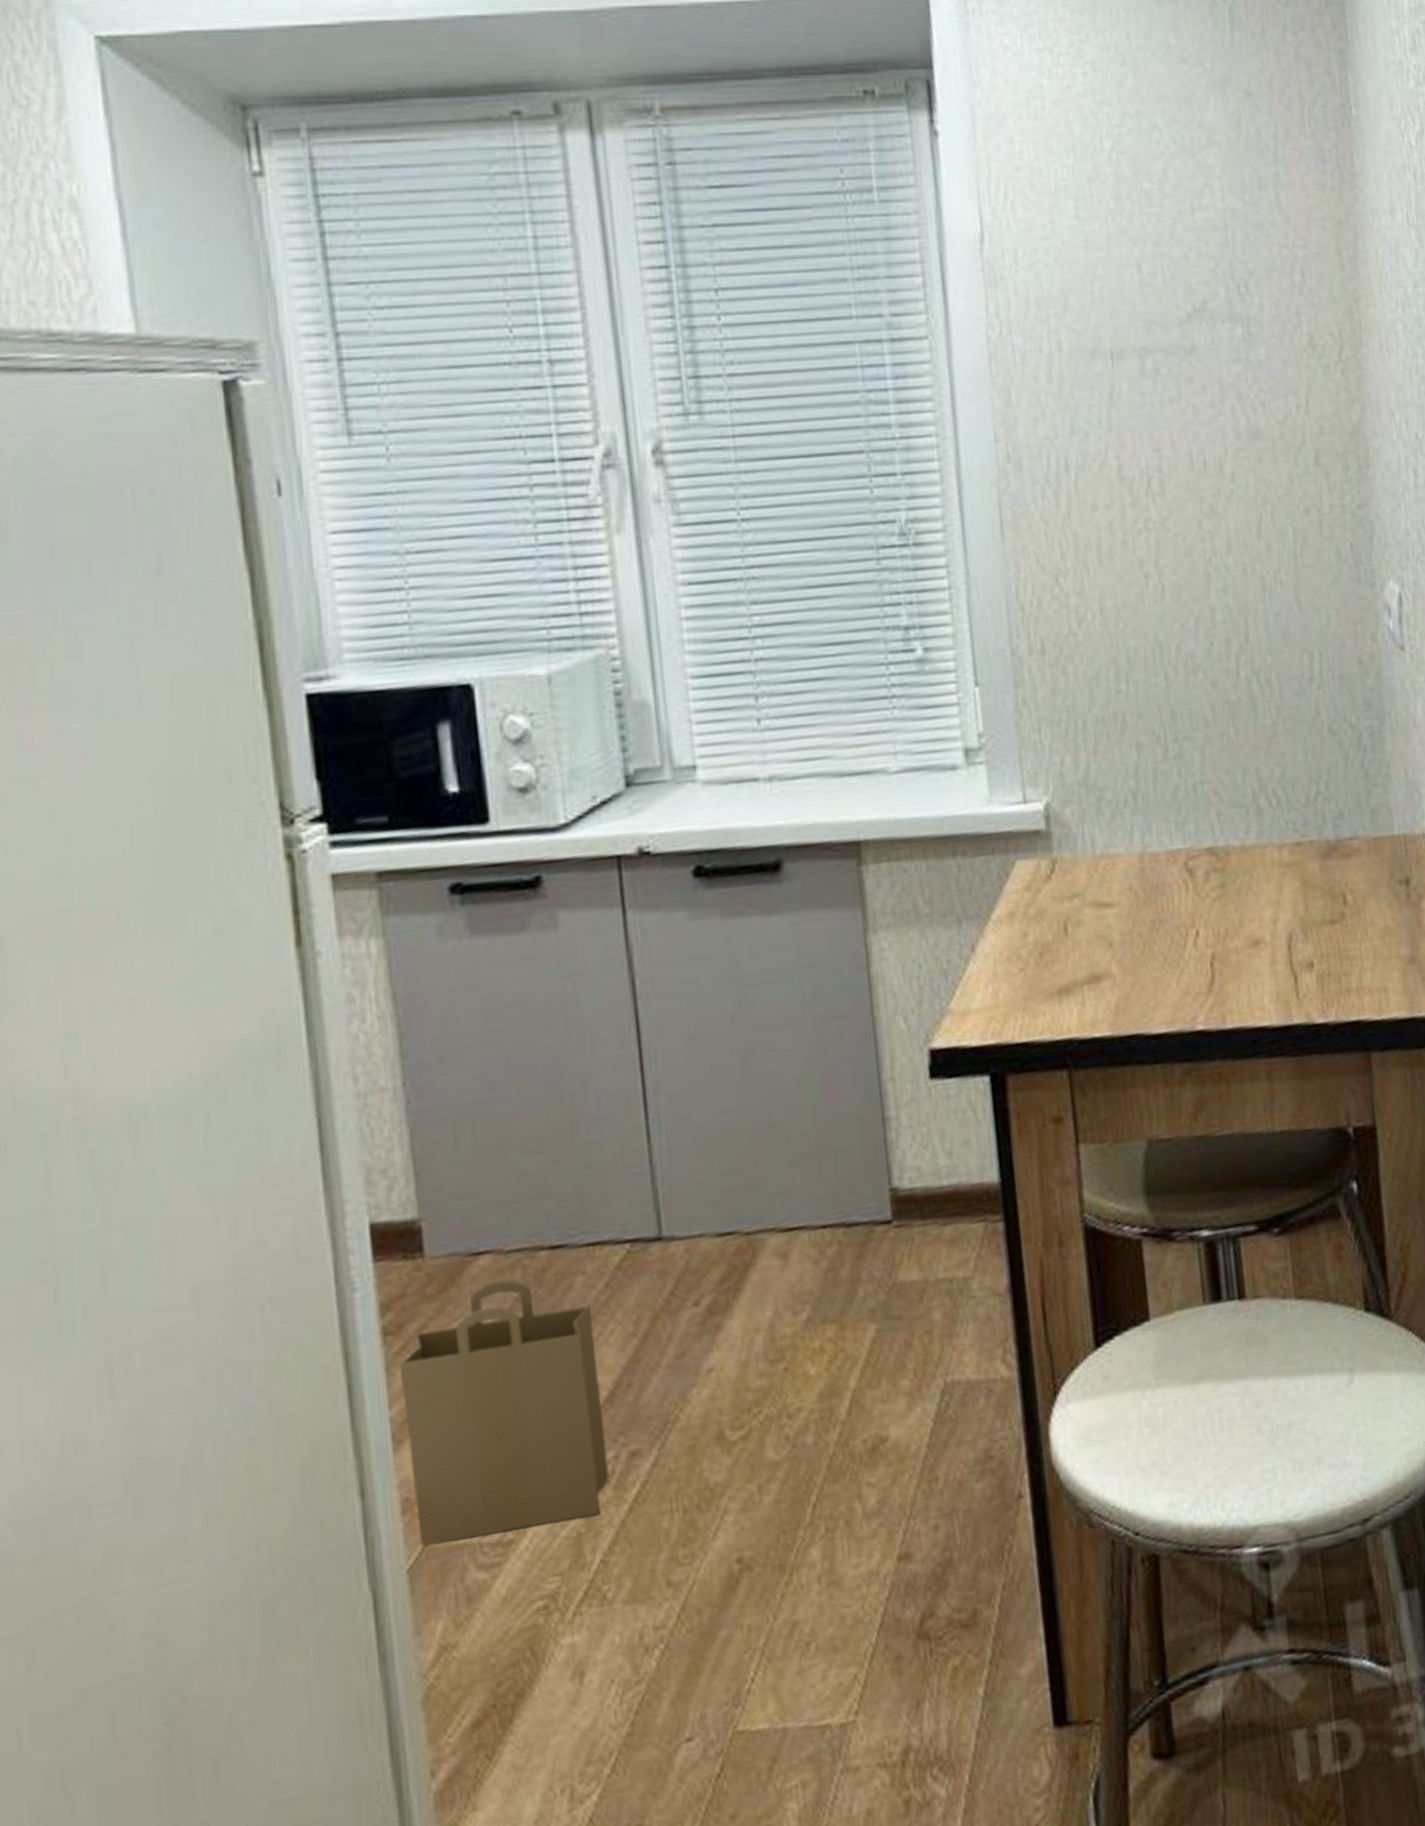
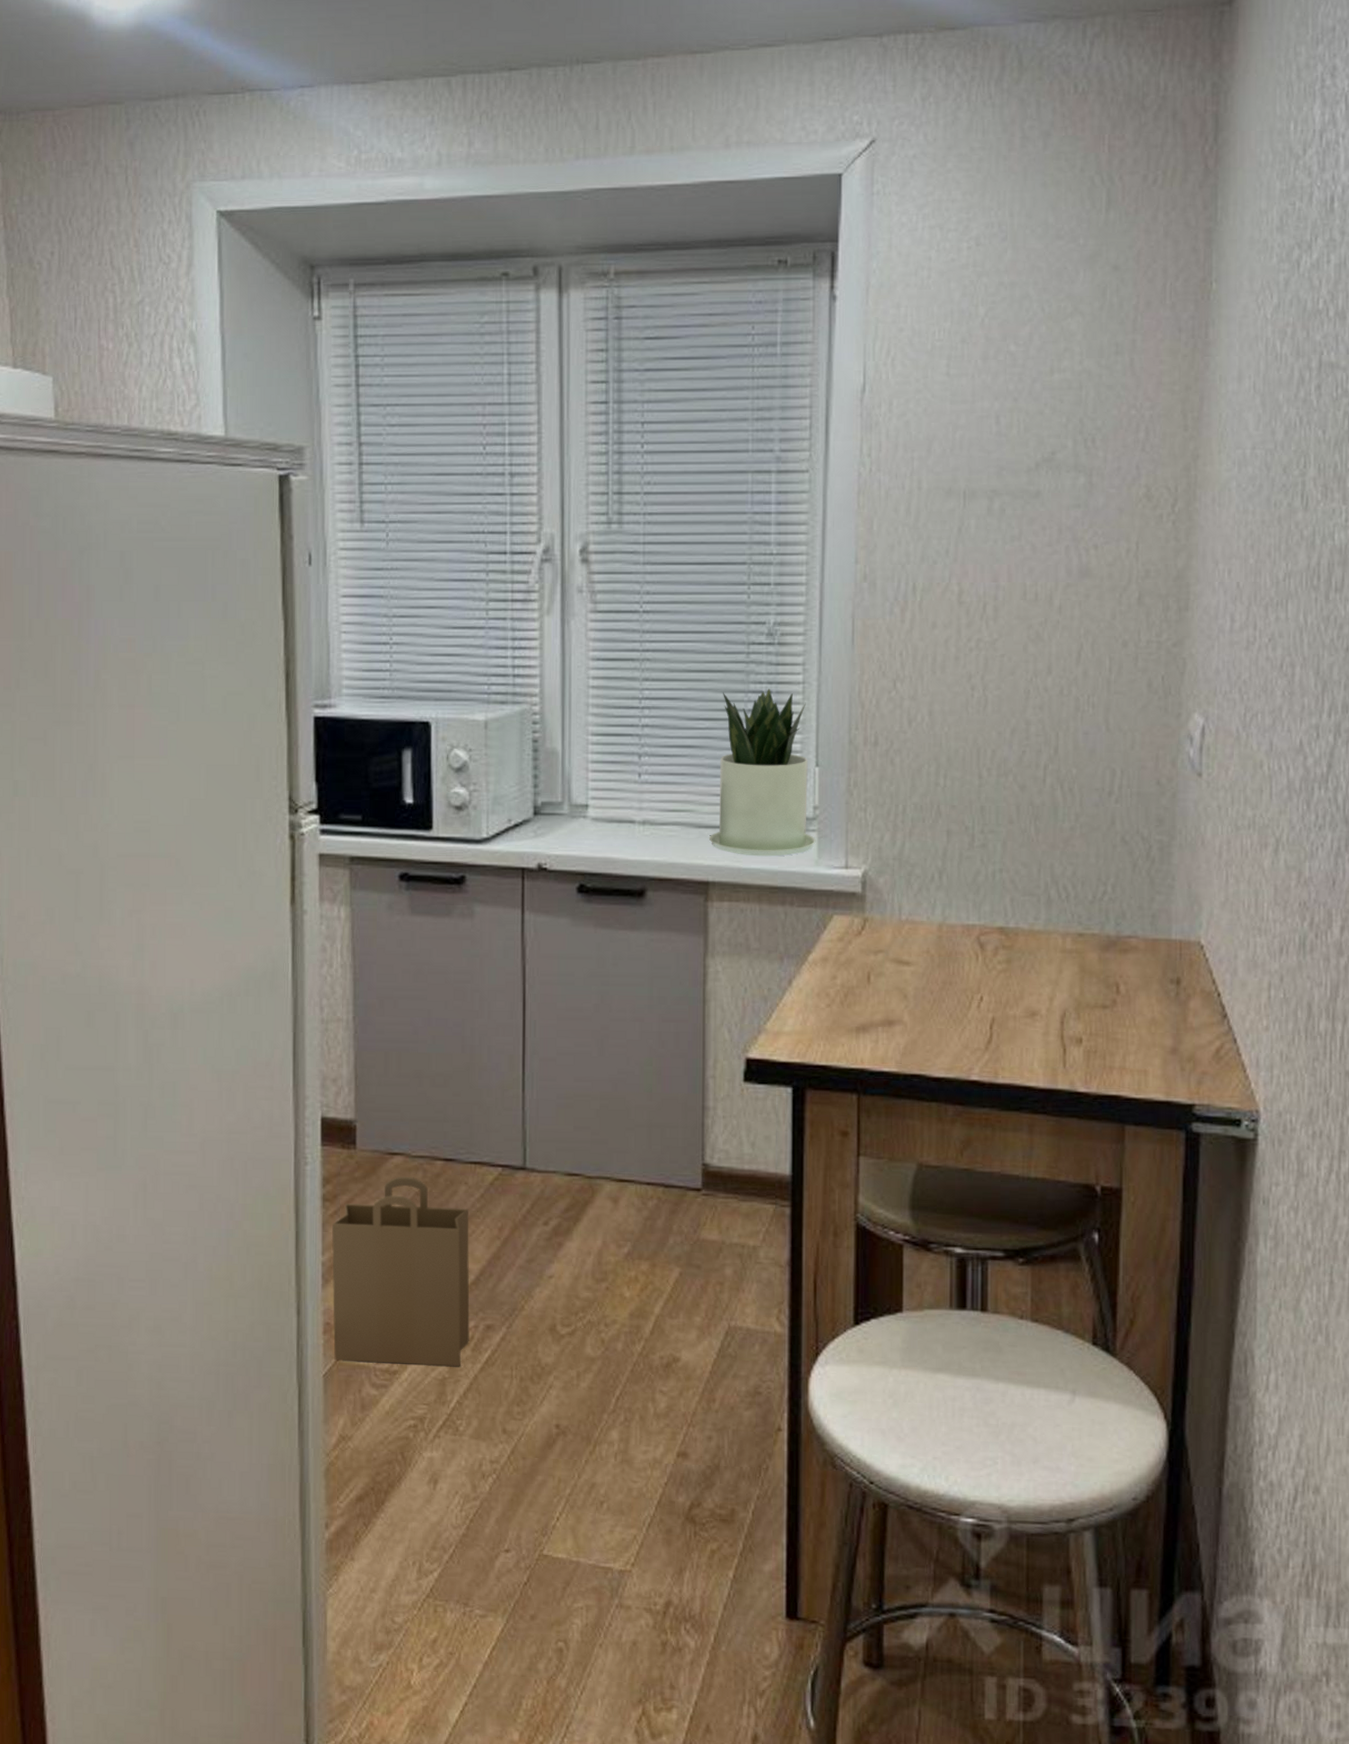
planter: none [852,599,985,804] -> present [708,689,816,857]

